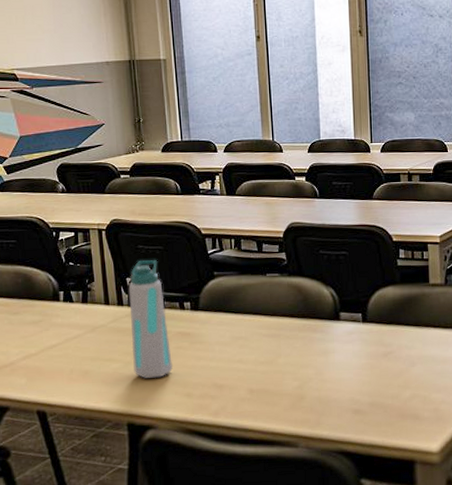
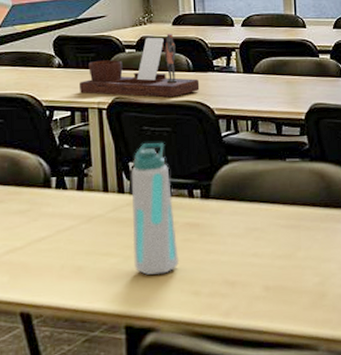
desk organizer: none [81,159,188,219] -> present [80,33,200,98]

